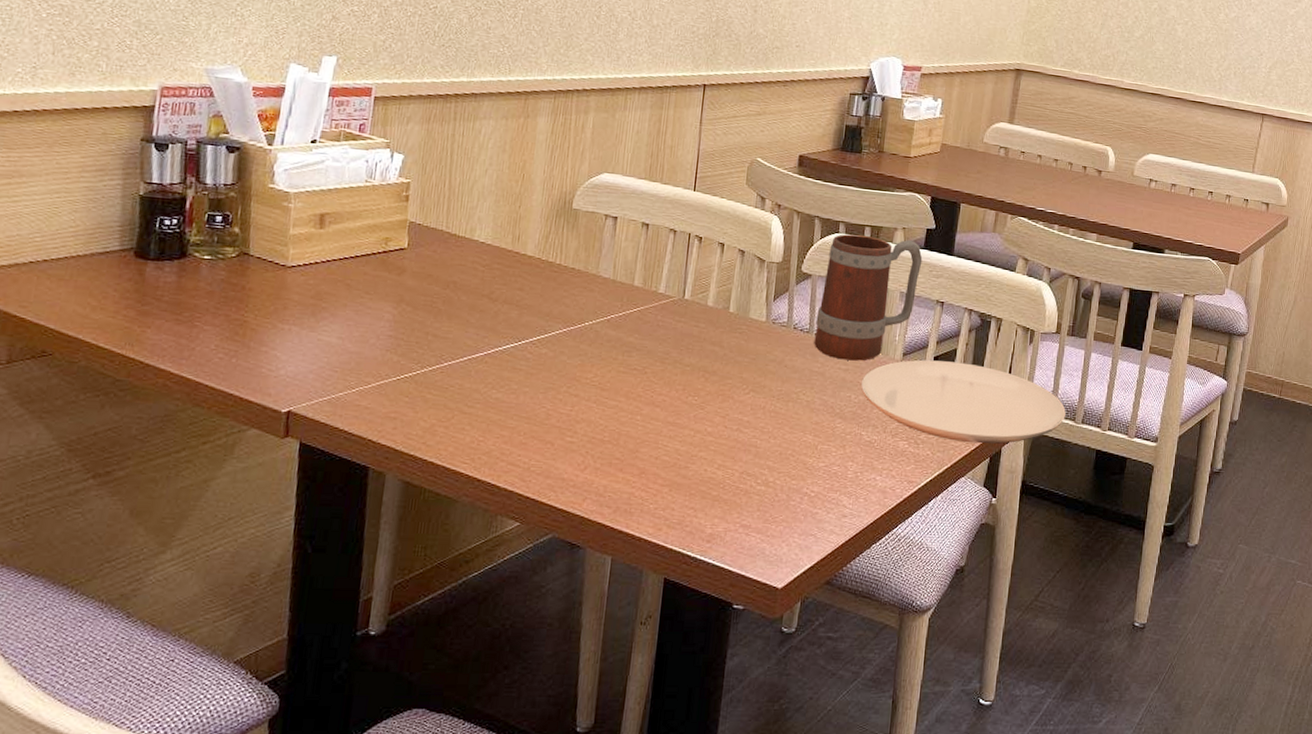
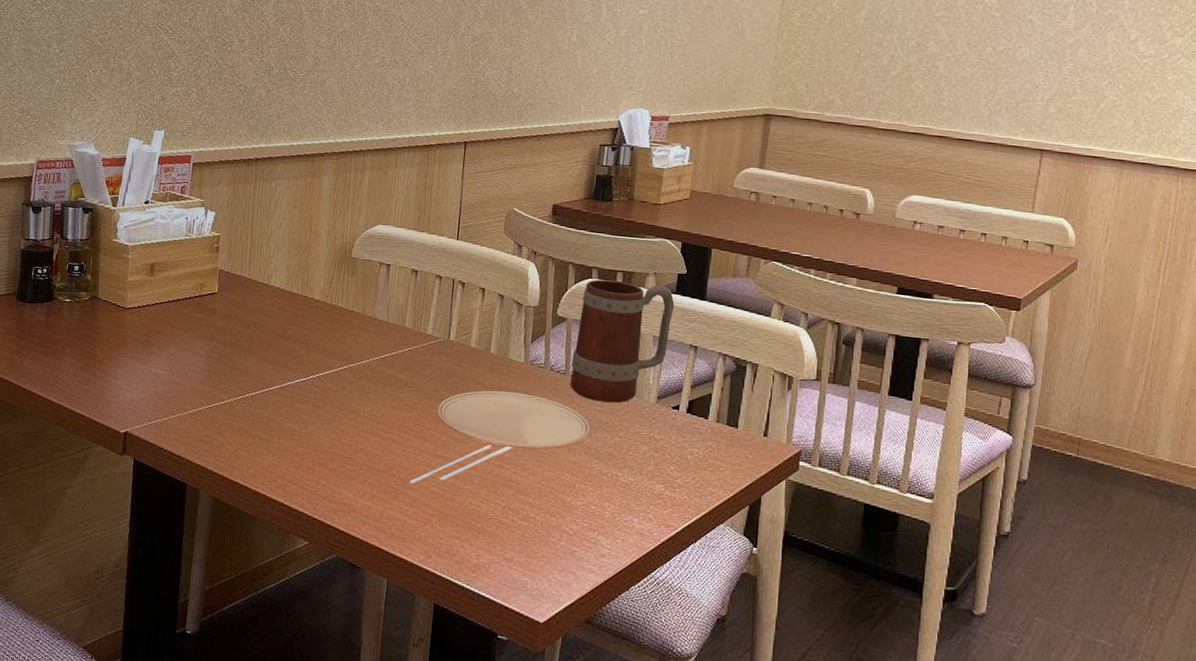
chopsticks: none [637,408,750,453] -> present [409,444,511,483]
plate: none [669,351,834,412] -> present [437,390,590,450]
plate: present [860,359,1066,444] -> none [616,403,829,492]

